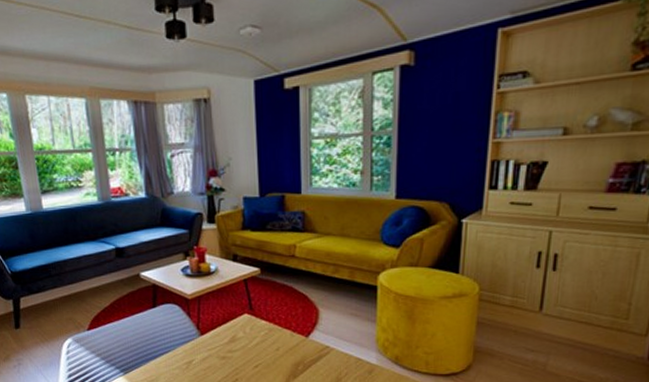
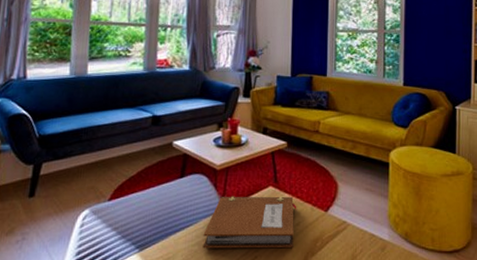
notebook: none [182,323,276,372] -> present [202,196,297,249]

